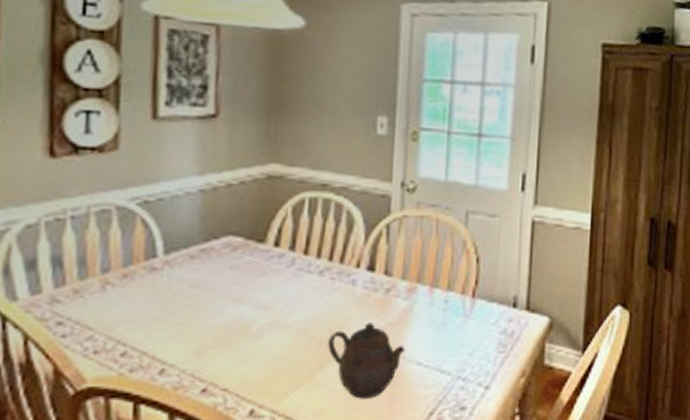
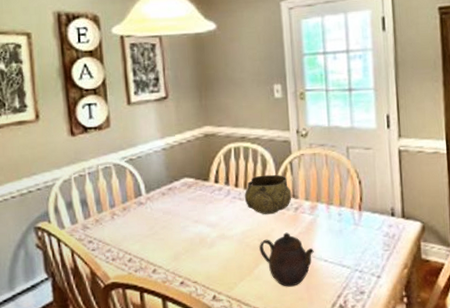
decorative bowl: none [315,240,384,297] -> present [244,174,292,215]

